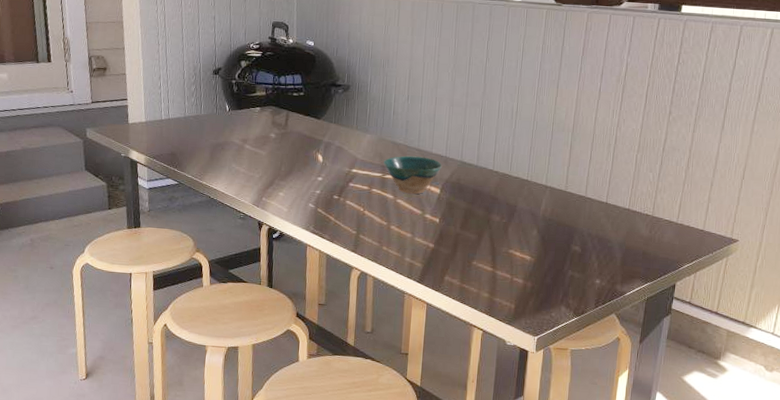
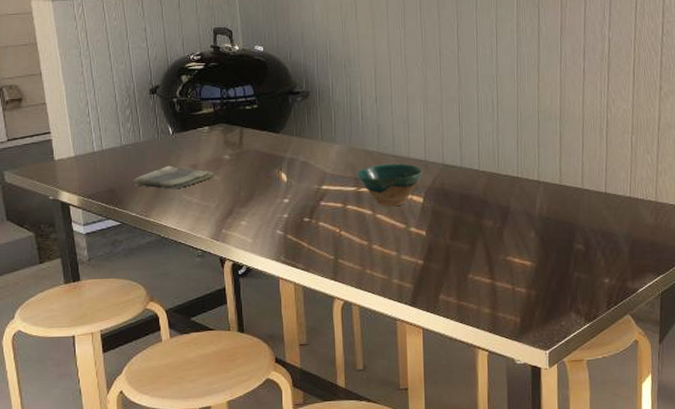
dish towel: none [191,137,261,159] -> present [132,165,215,190]

